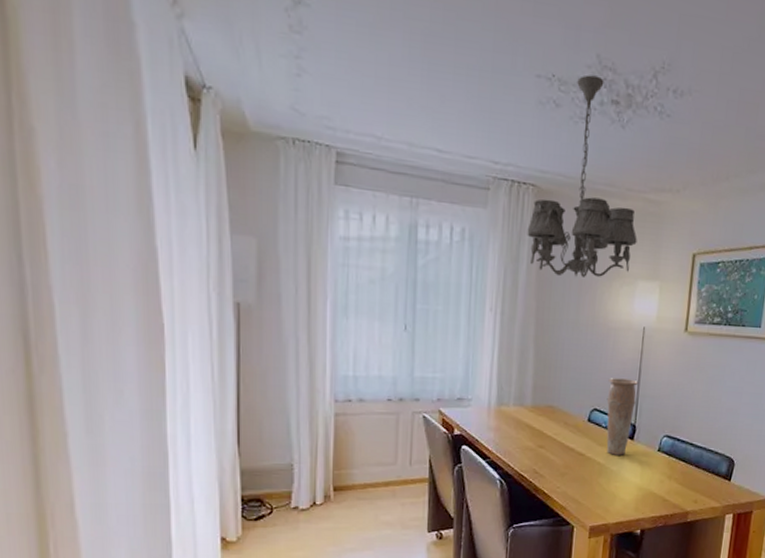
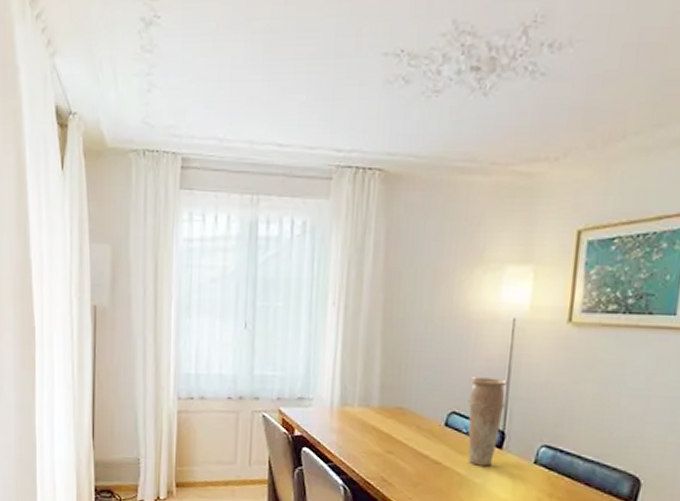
chandelier: present [527,74,638,277] -> none [373,43,505,266]

